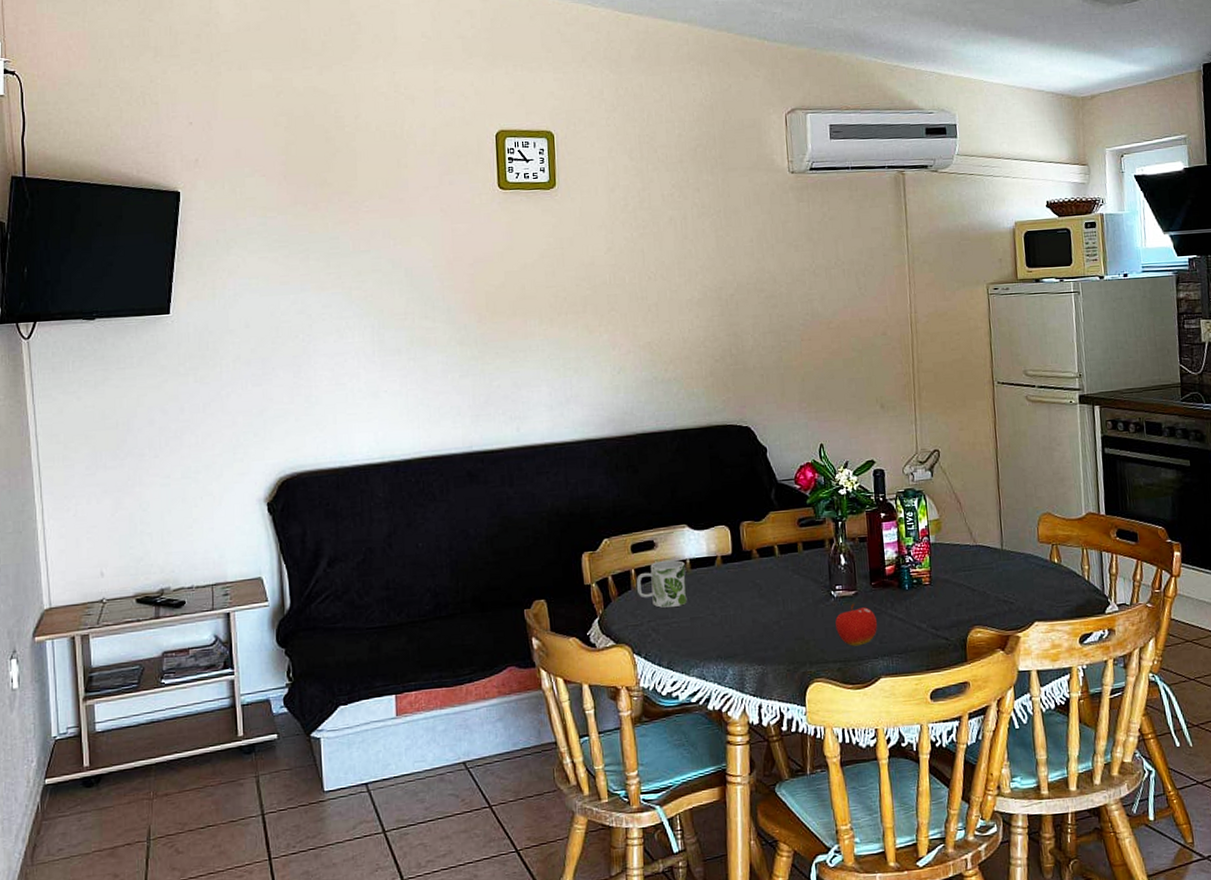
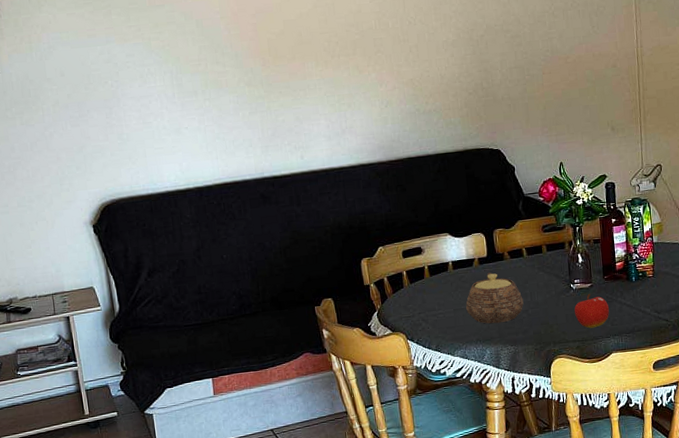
mug: present [636,560,687,608] -> none [407,262,451,302]
teapot: none [705,574,775,637] -> present [466,273,524,324]

